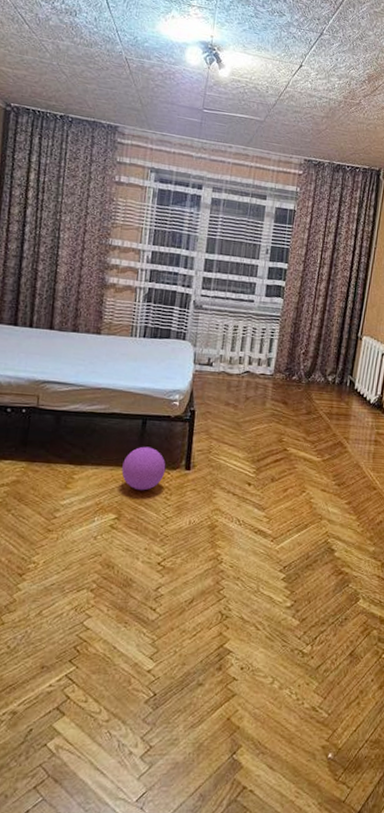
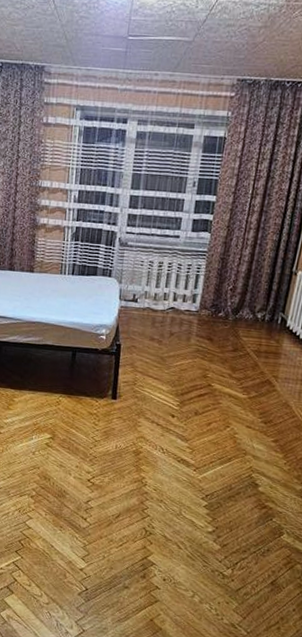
ball: present [121,446,166,491] -> none [55,375,94,416]

